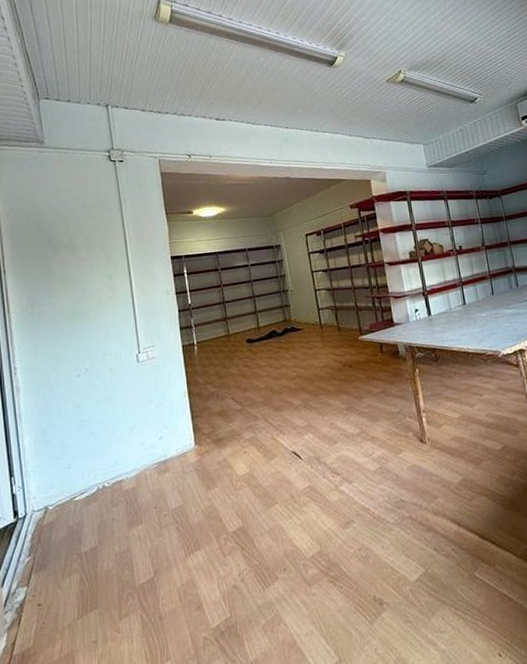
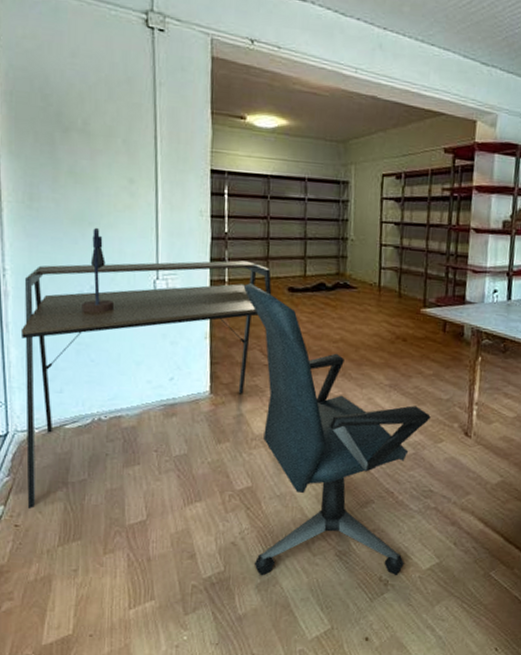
desk: none [31,324,234,585] -> present [20,260,272,508]
table lamp: none [80,319,107,393] -> present [81,227,115,314]
office chair: none [209,342,394,616] -> present [243,283,431,576]

